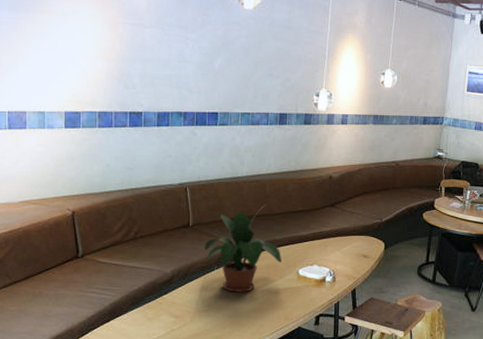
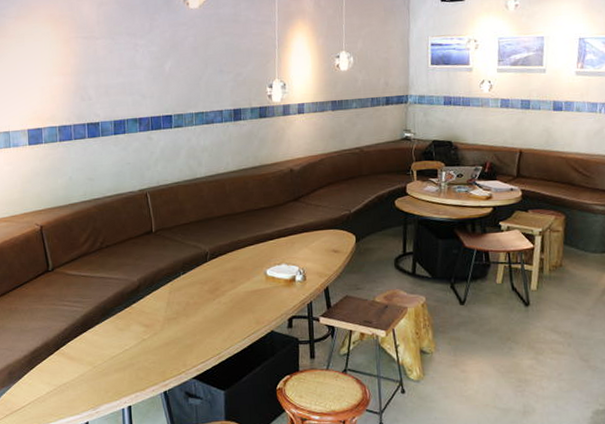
potted plant: present [205,204,281,292] -> none [169,204,248,298]

